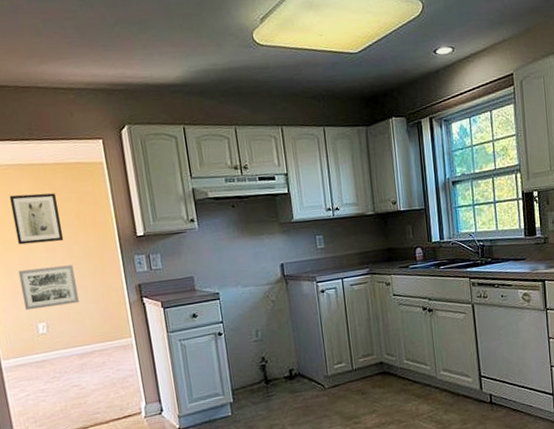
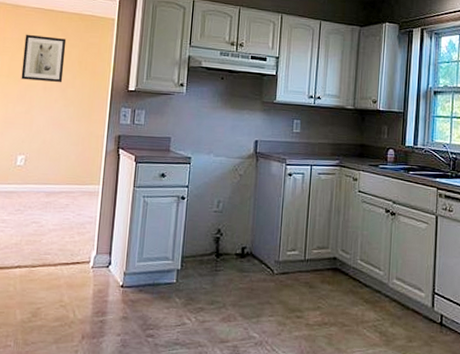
wall art: present [18,265,79,311] -> none [10,103,64,143]

